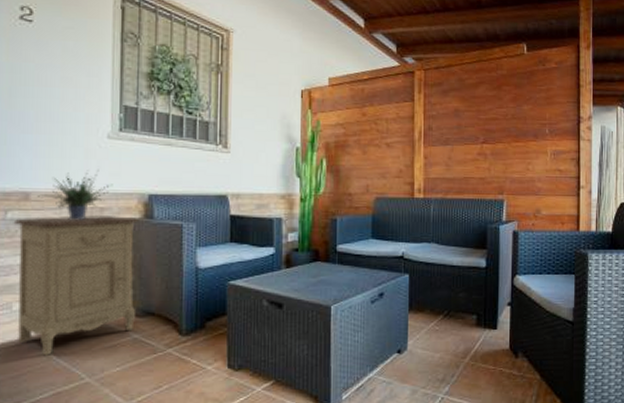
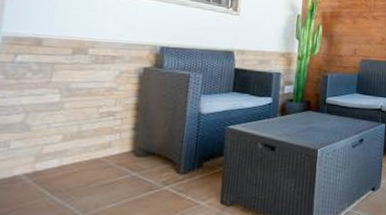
nightstand: present [13,216,139,356] -> none [12,62,149,192]
potted plant: present [36,169,113,220] -> none [49,21,127,66]

